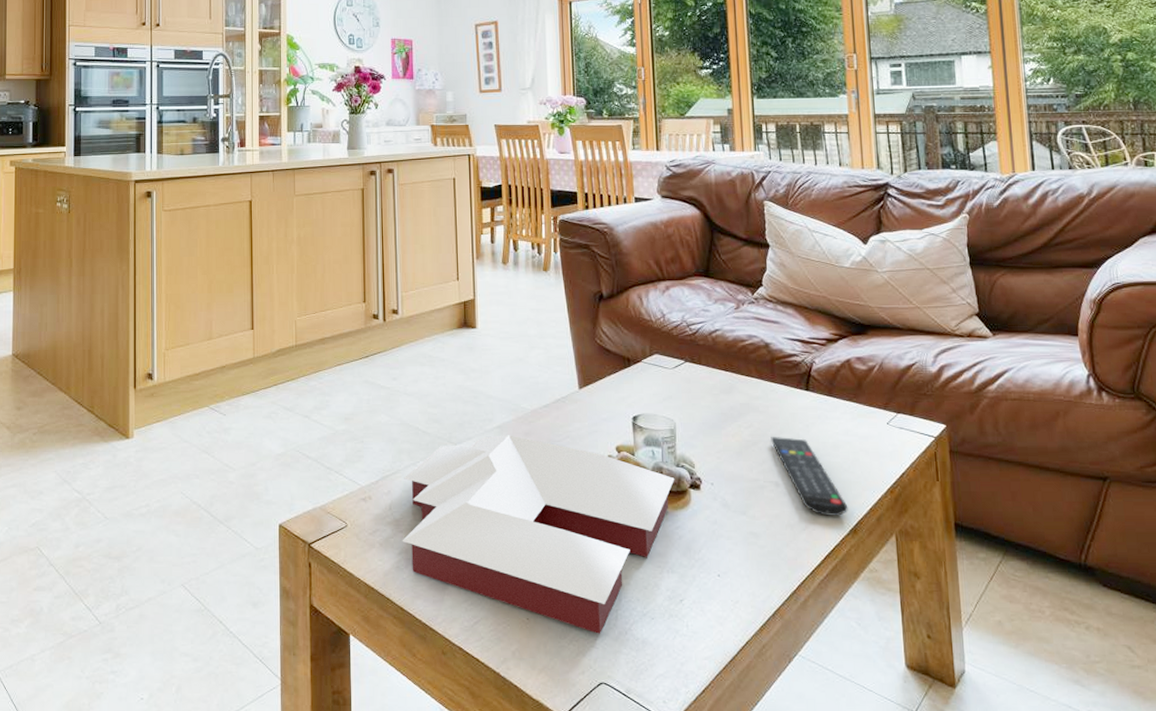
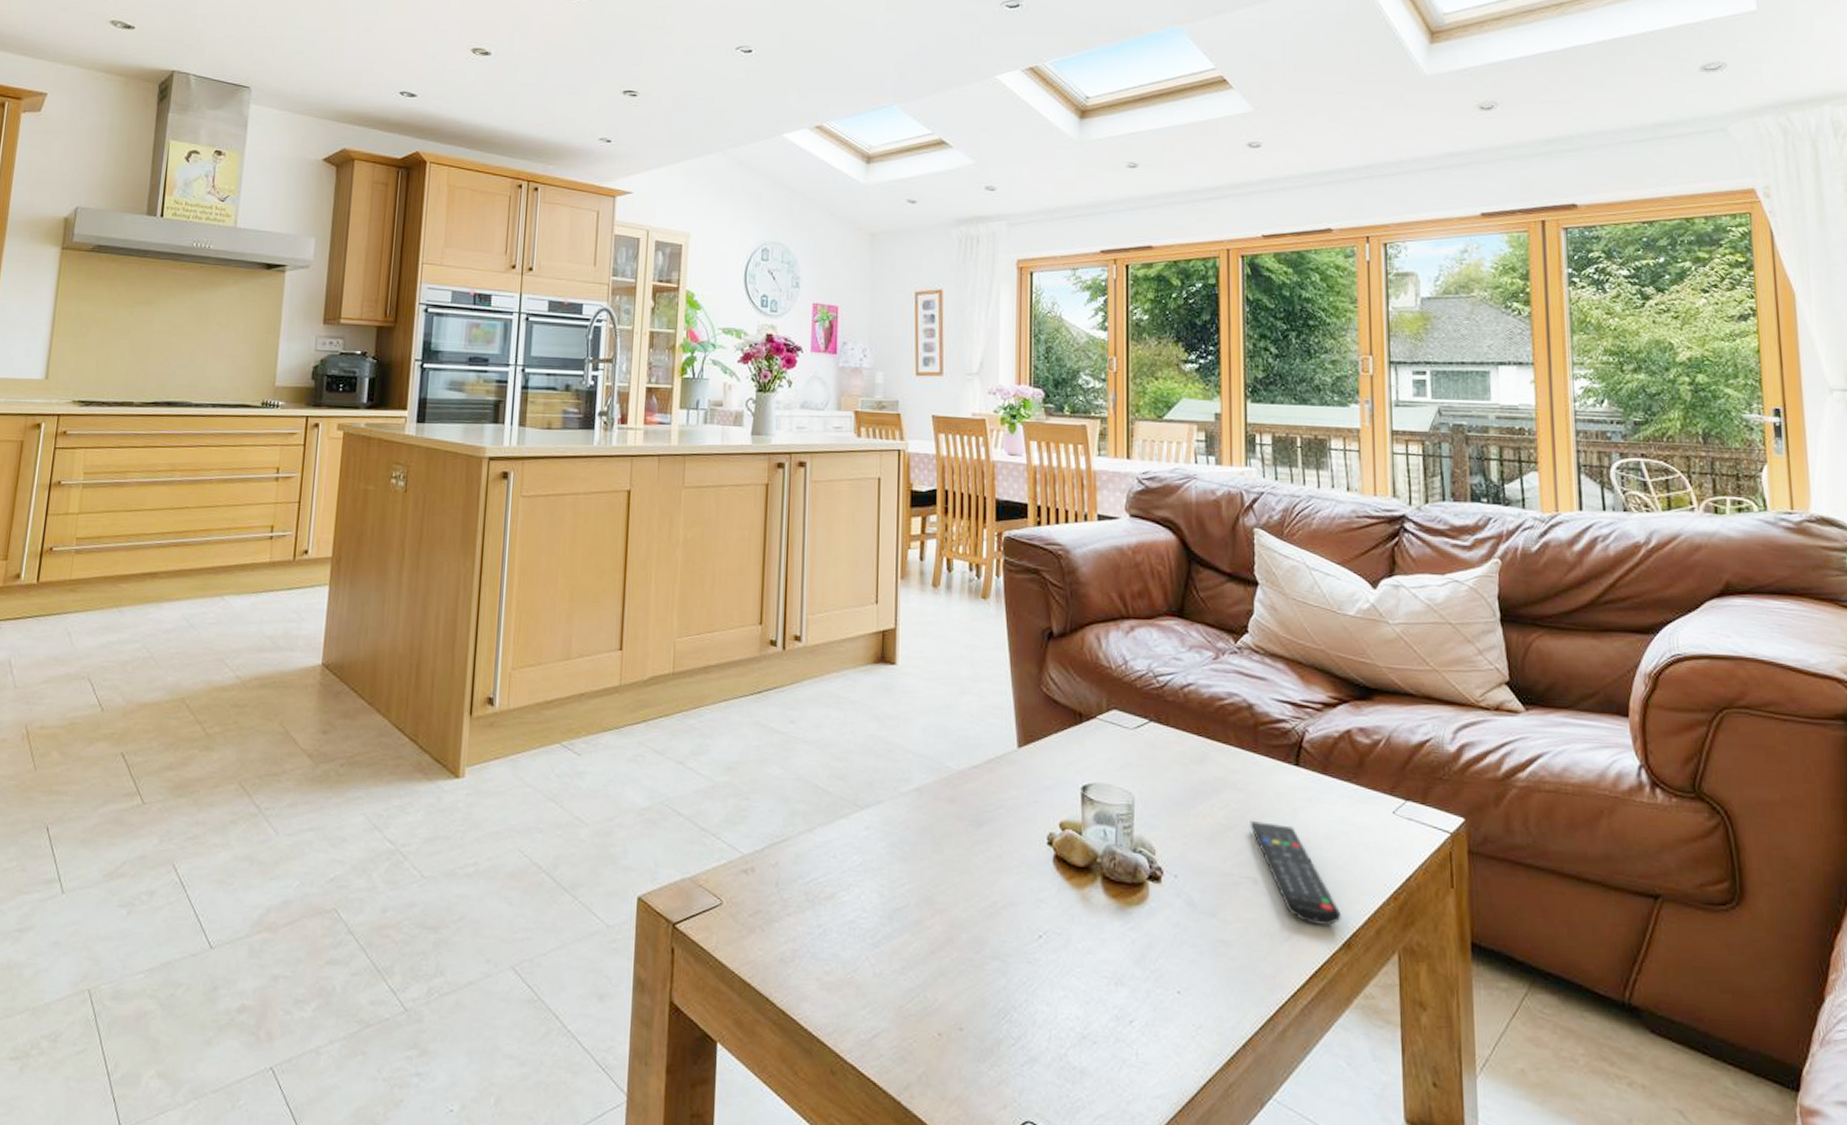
books: present [402,435,675,634] -> none [789,799,1130,1059]

